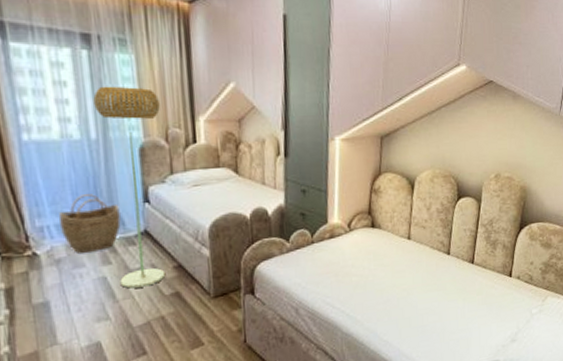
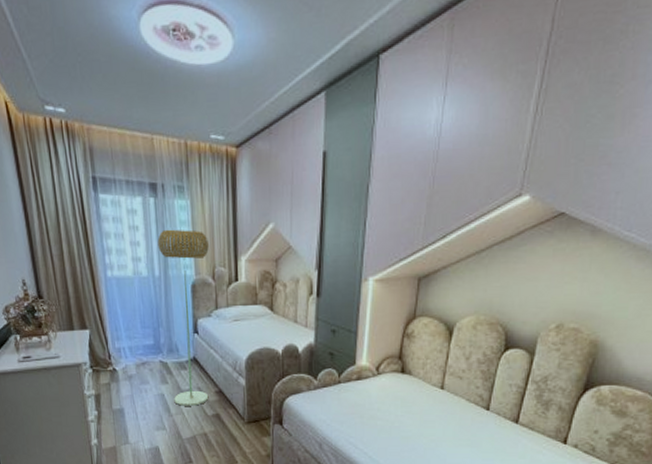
woven basket: present [59,194,121,253] -> none [131,323,176,372]

